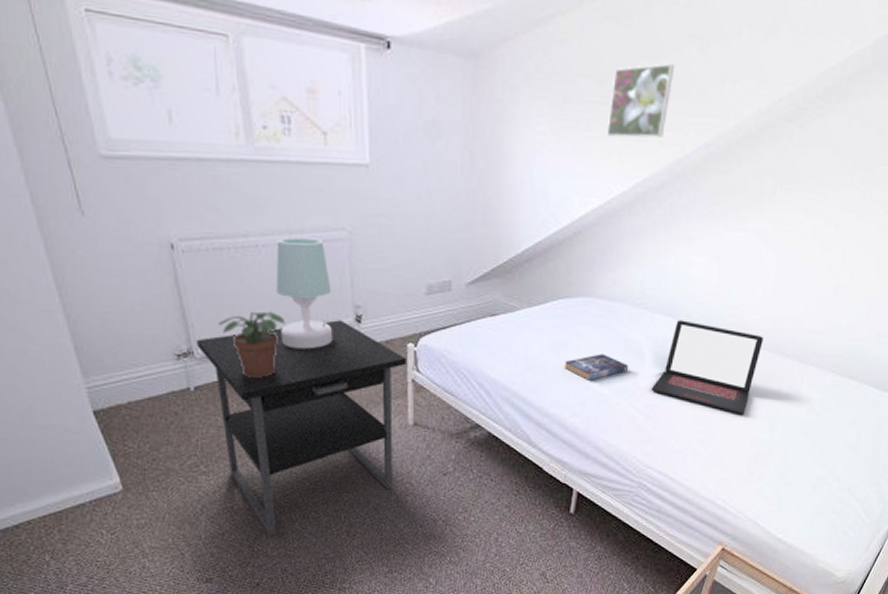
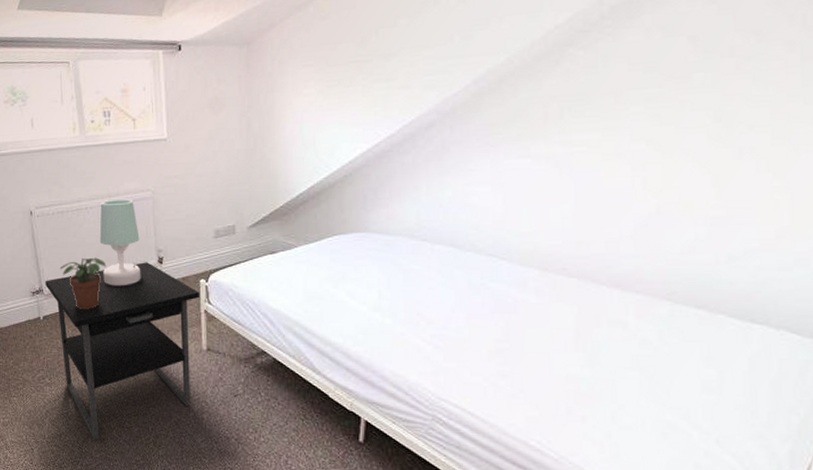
book: present [565,354,629,380] -> none [344,285,411,311]
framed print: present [607,63,675,138] -> none [370,17,434,89]
laptop: present [651,320,763,414] -> none [437,250,568,347]

